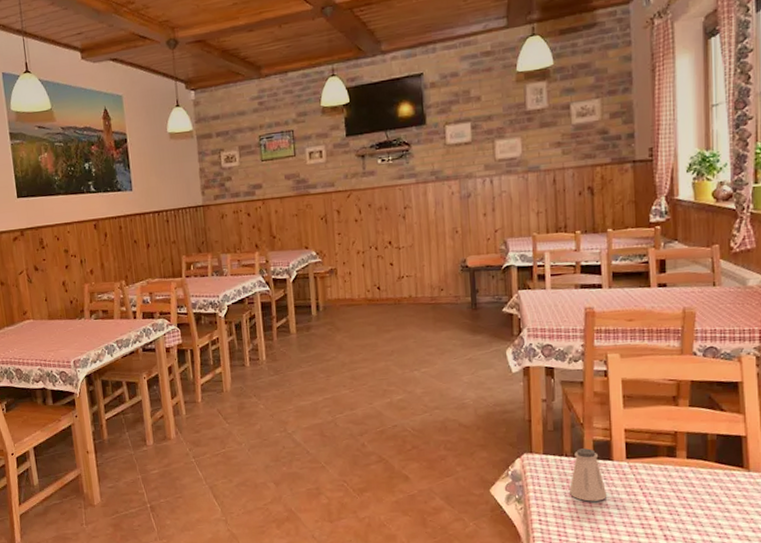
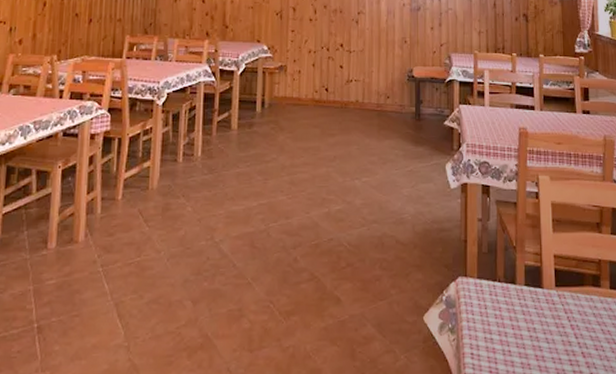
saltshaker: present [570,448,608,502] -> none [502,274,538,333]

